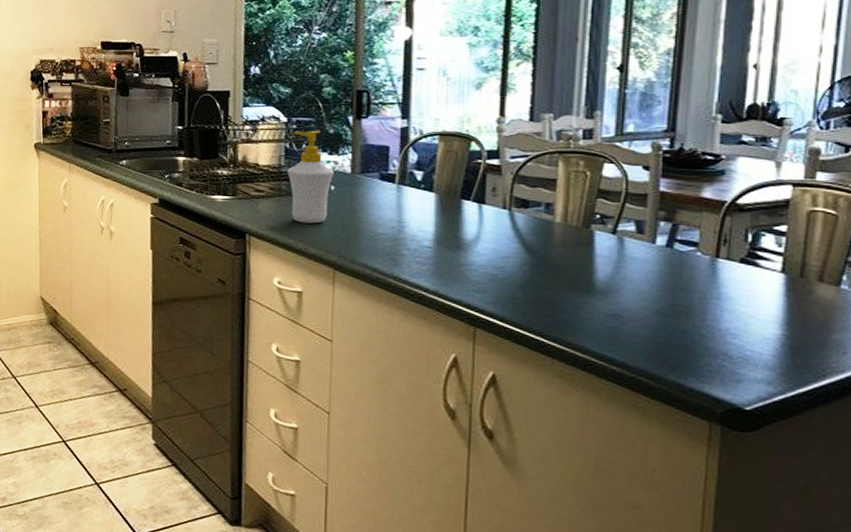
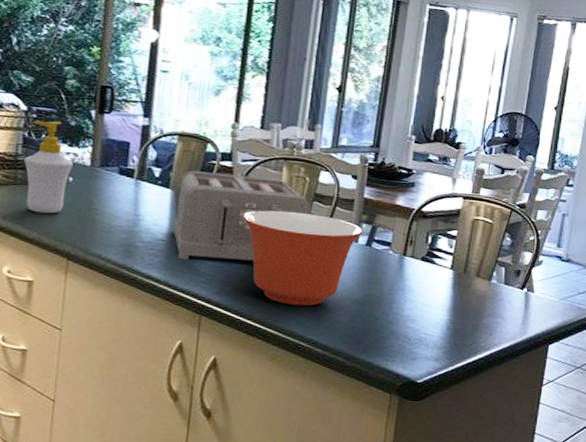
toaster: none [439,171,594,268] -> present [173,170,311,260]
mixing bowl: none [516,210,661,317] -> present [243,210,363,306]

